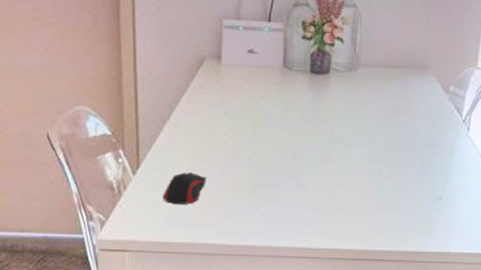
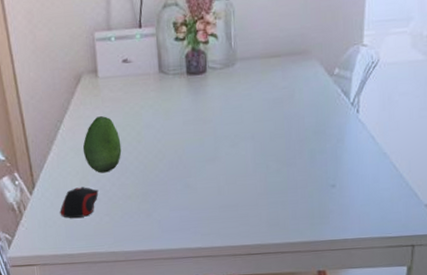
fruit: none [195,101,237,161] -> present [82,115,122,173]

